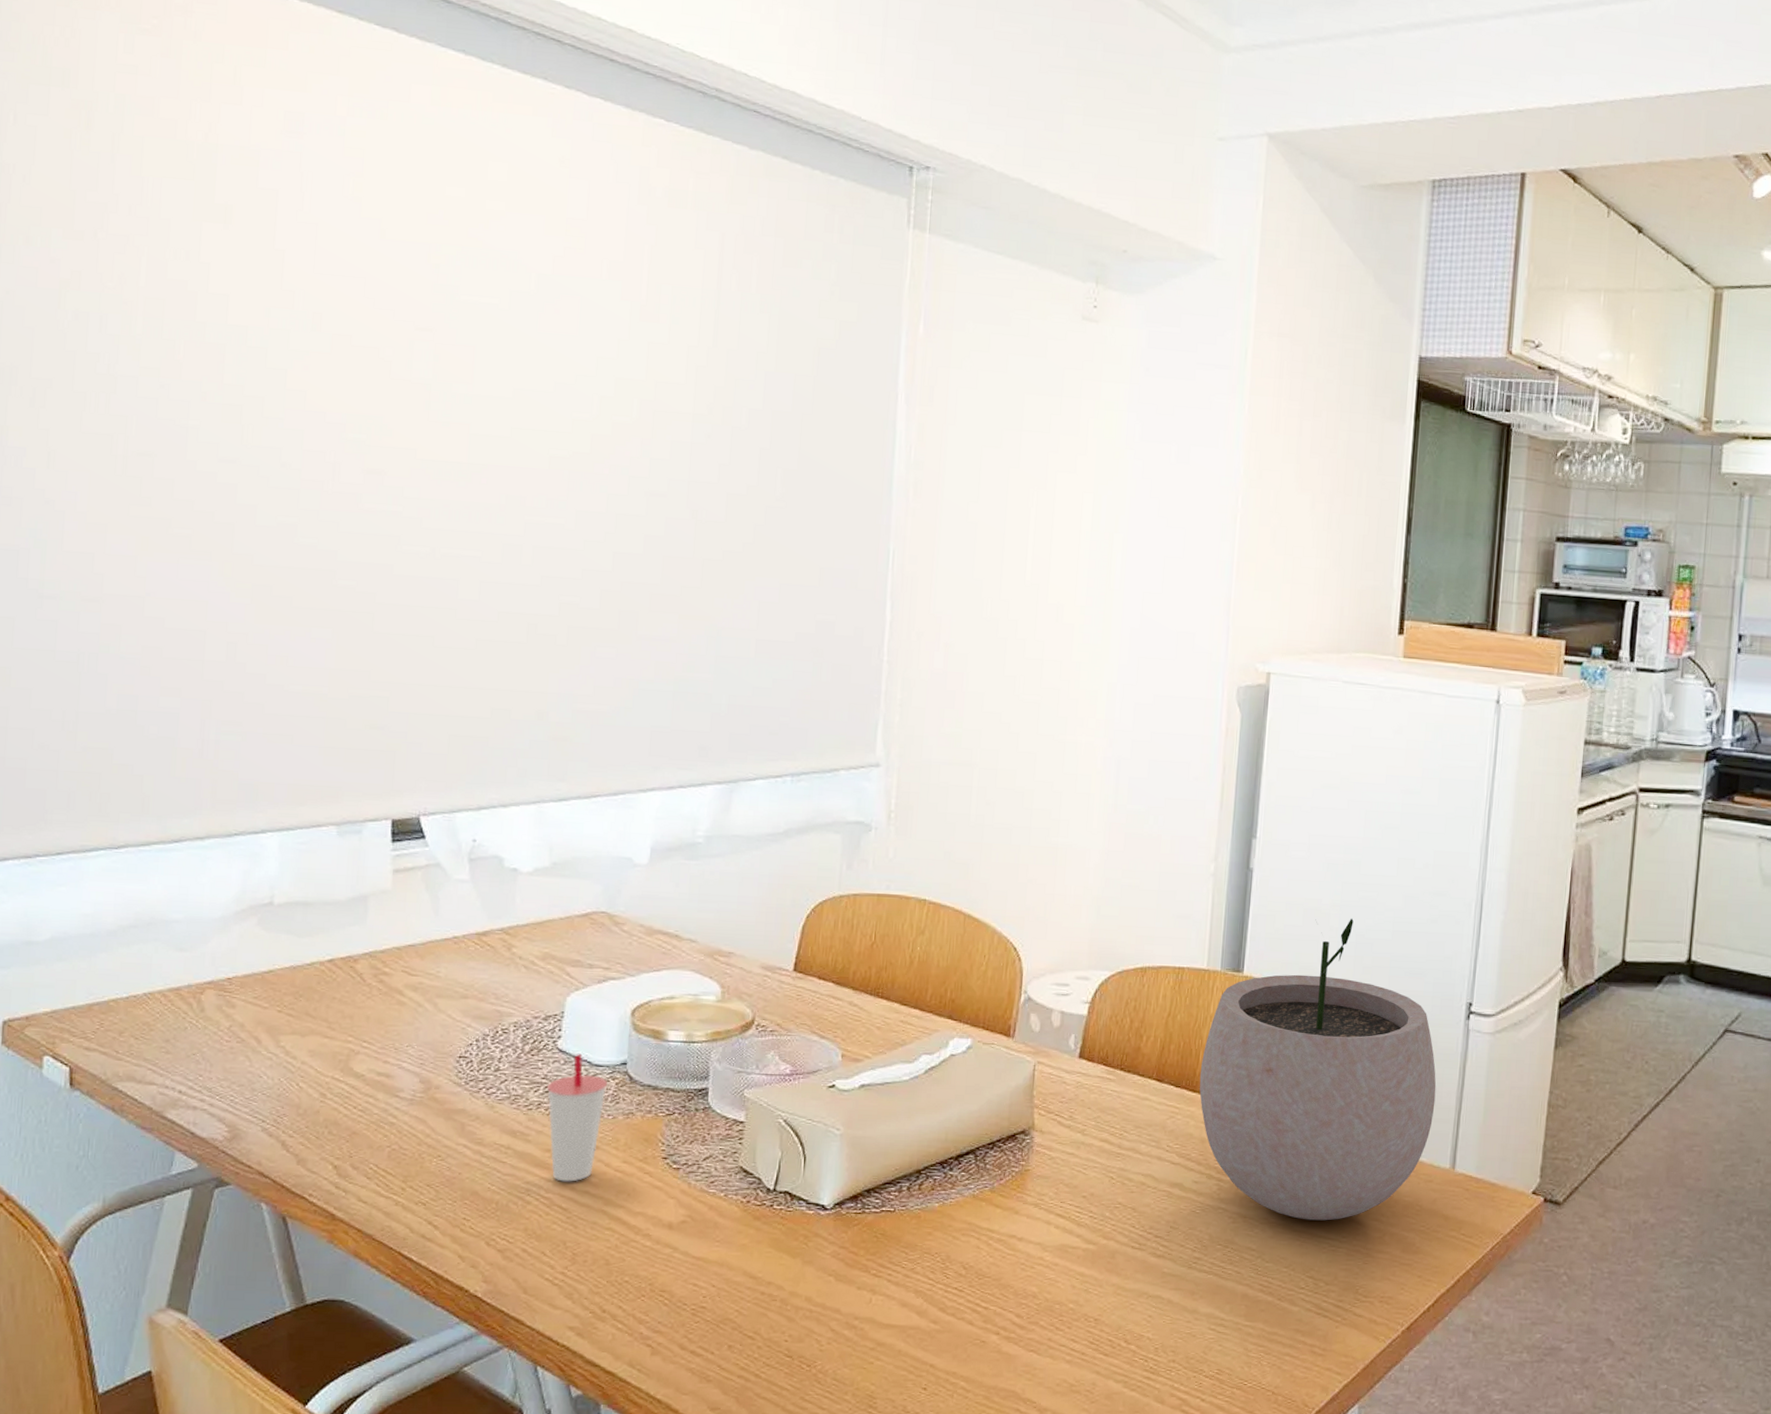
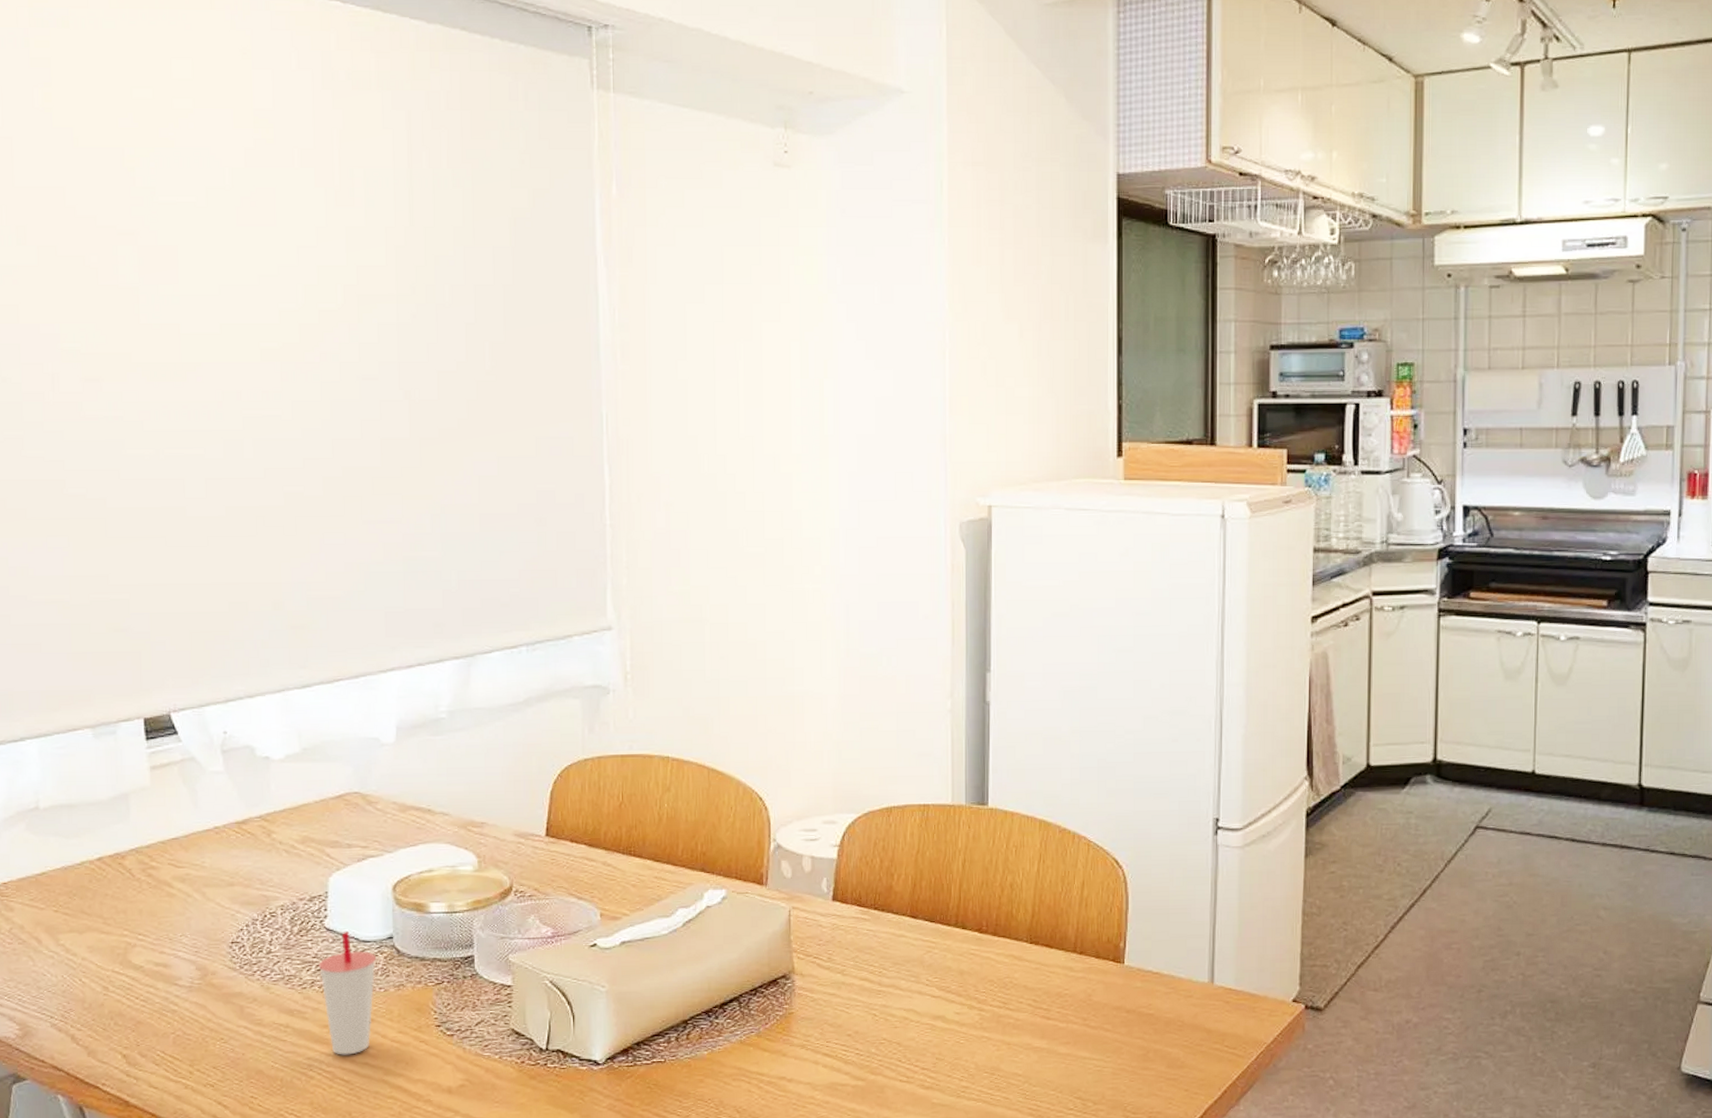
plant pot: present [1199,918,1436,1221] -> none [953,743,1189,1043]

